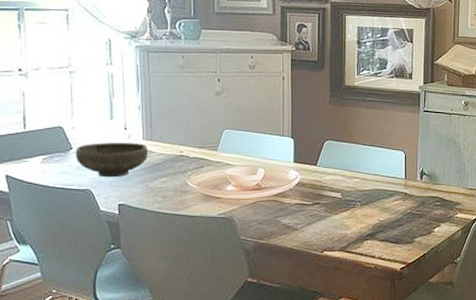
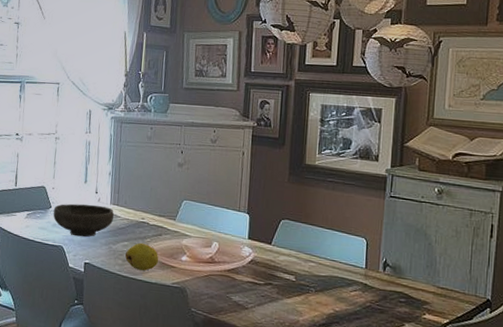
fruit: none [165,177,203,205] -> present [125,242,159,271]

